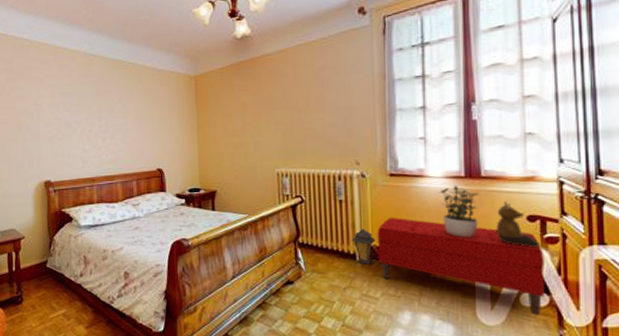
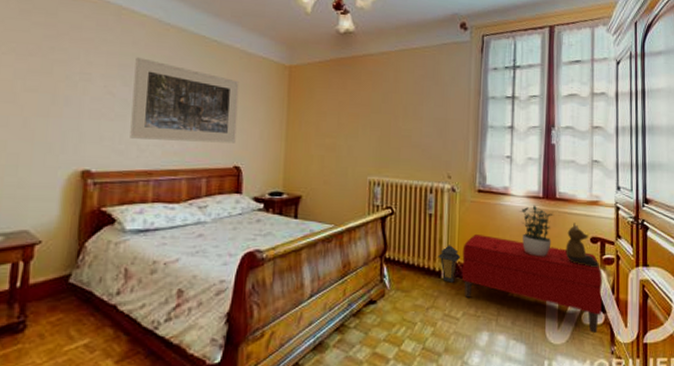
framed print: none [72,86,156,153] -> present [130,57,239,144]

